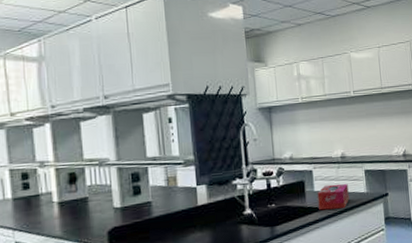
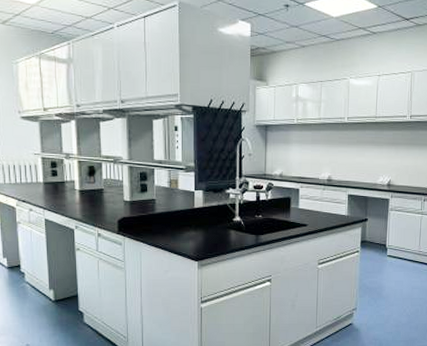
tissue box: present [317,183,349,211] -> none [301,204,331,228]

